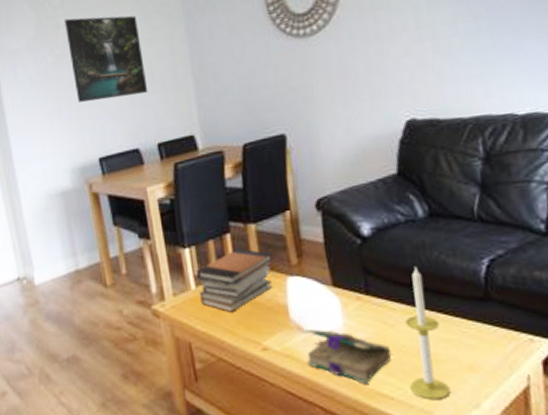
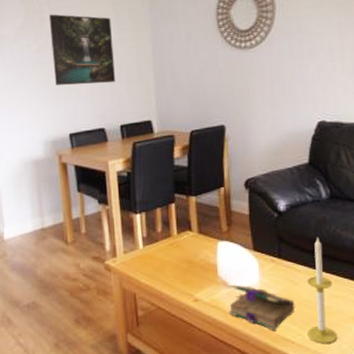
book stack: present [196,248,273,312] -> none [144,216,208,269]

